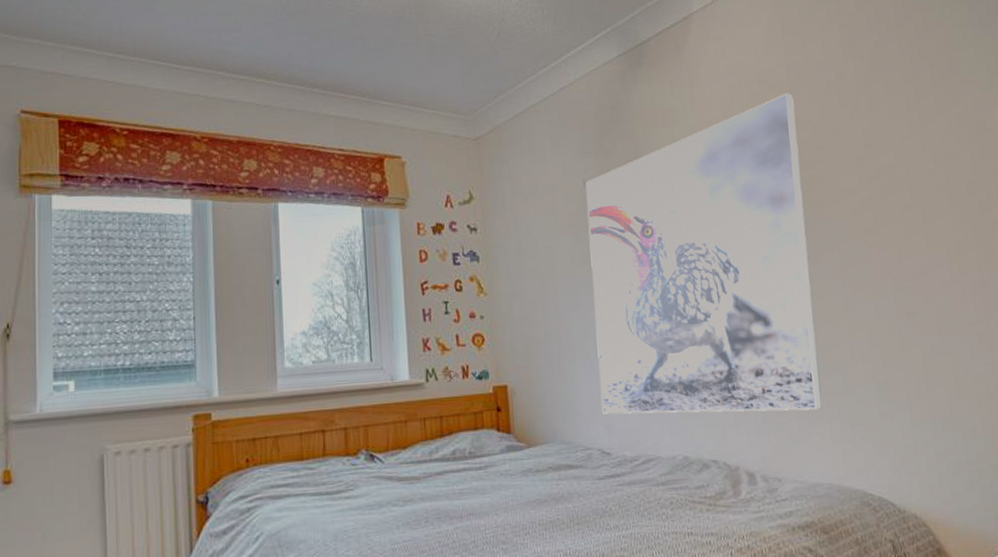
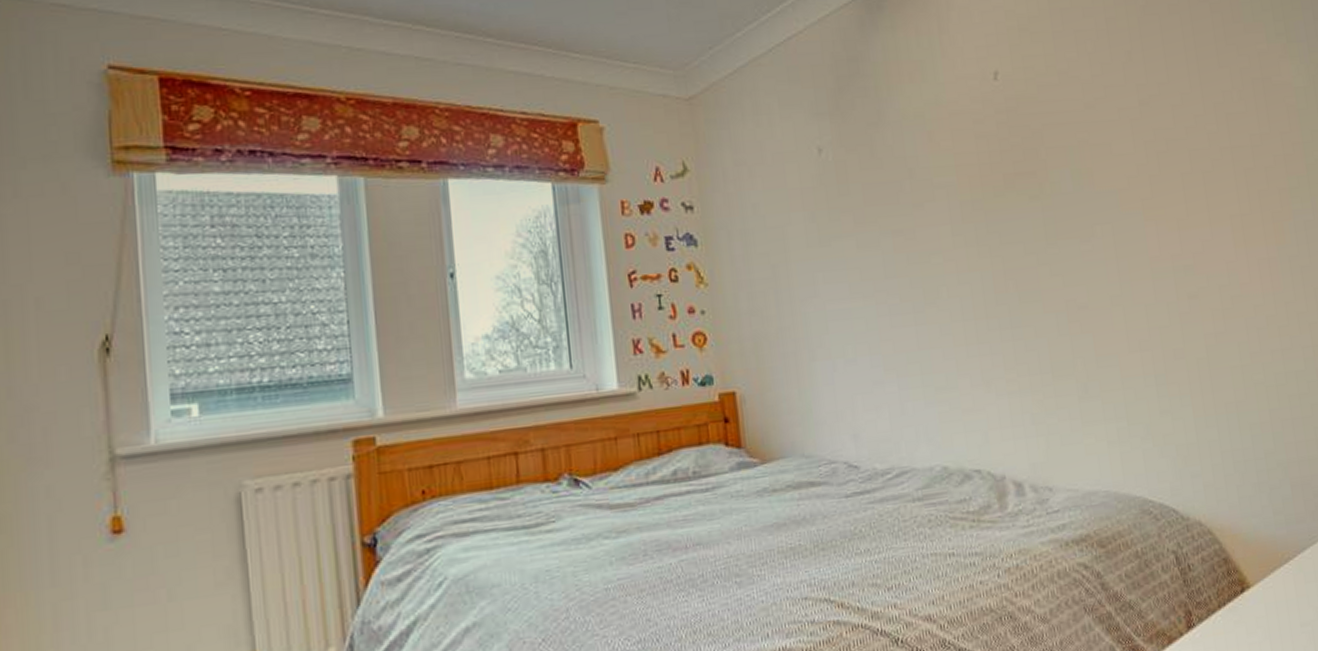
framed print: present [585,92,823,414] -> none [820,42,1097,422]

